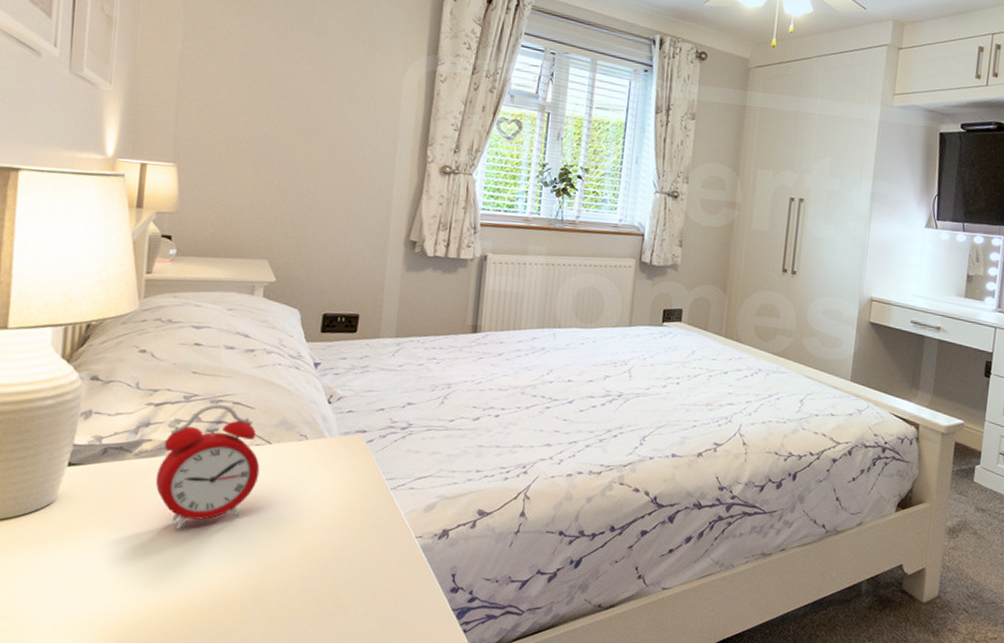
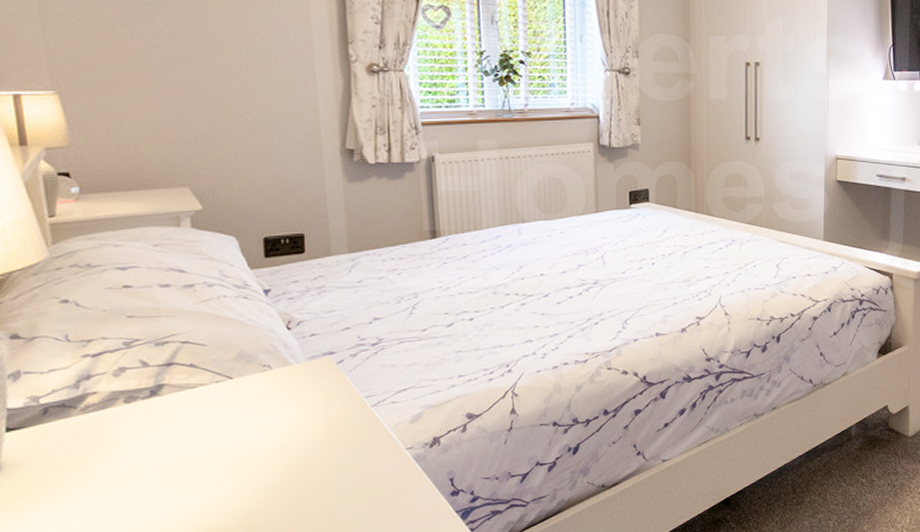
alarm clock: present [155,404,260,530] -> none [110,345,226,479]

